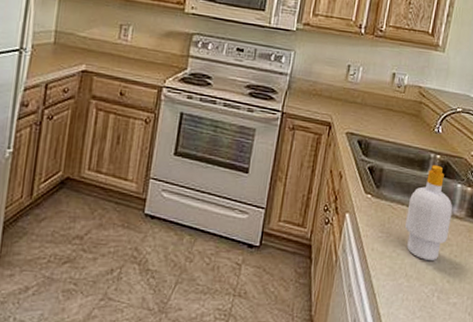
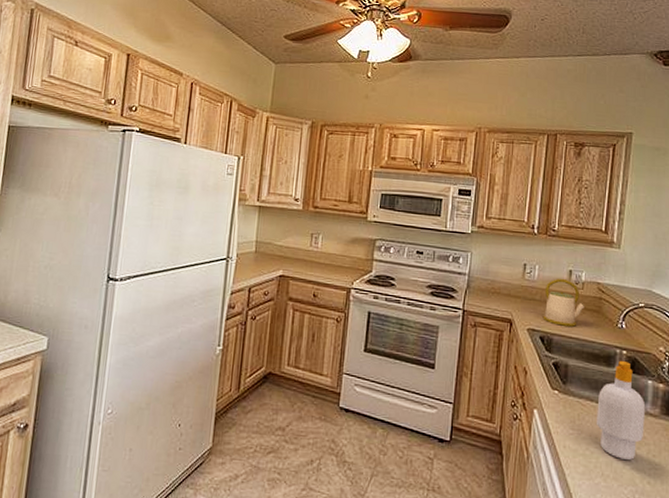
kettle: none [362,81,405,131] -> present [542,278,585,327]

